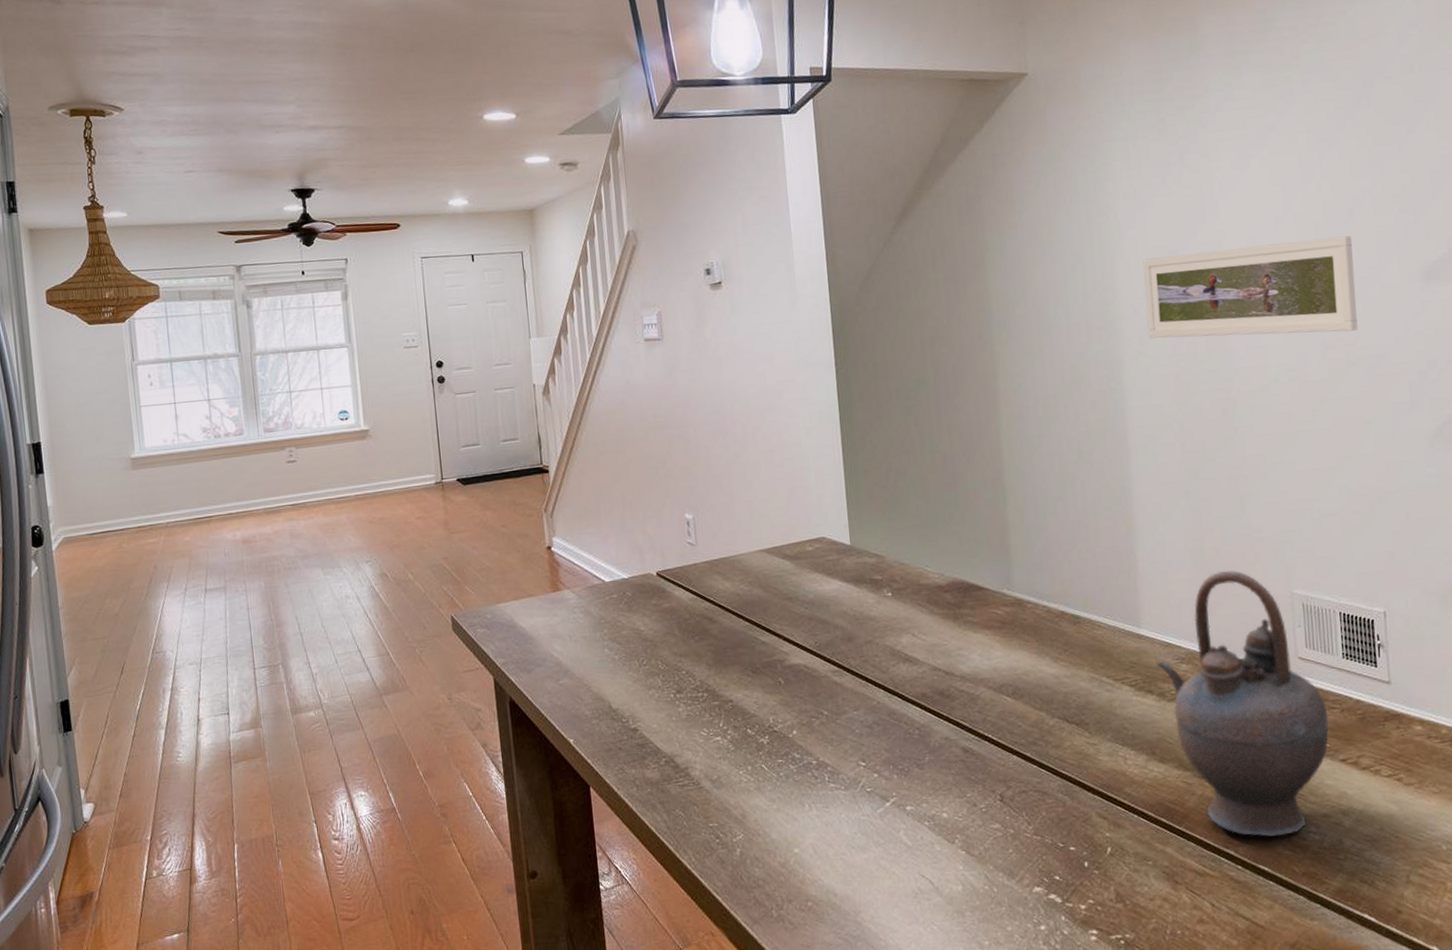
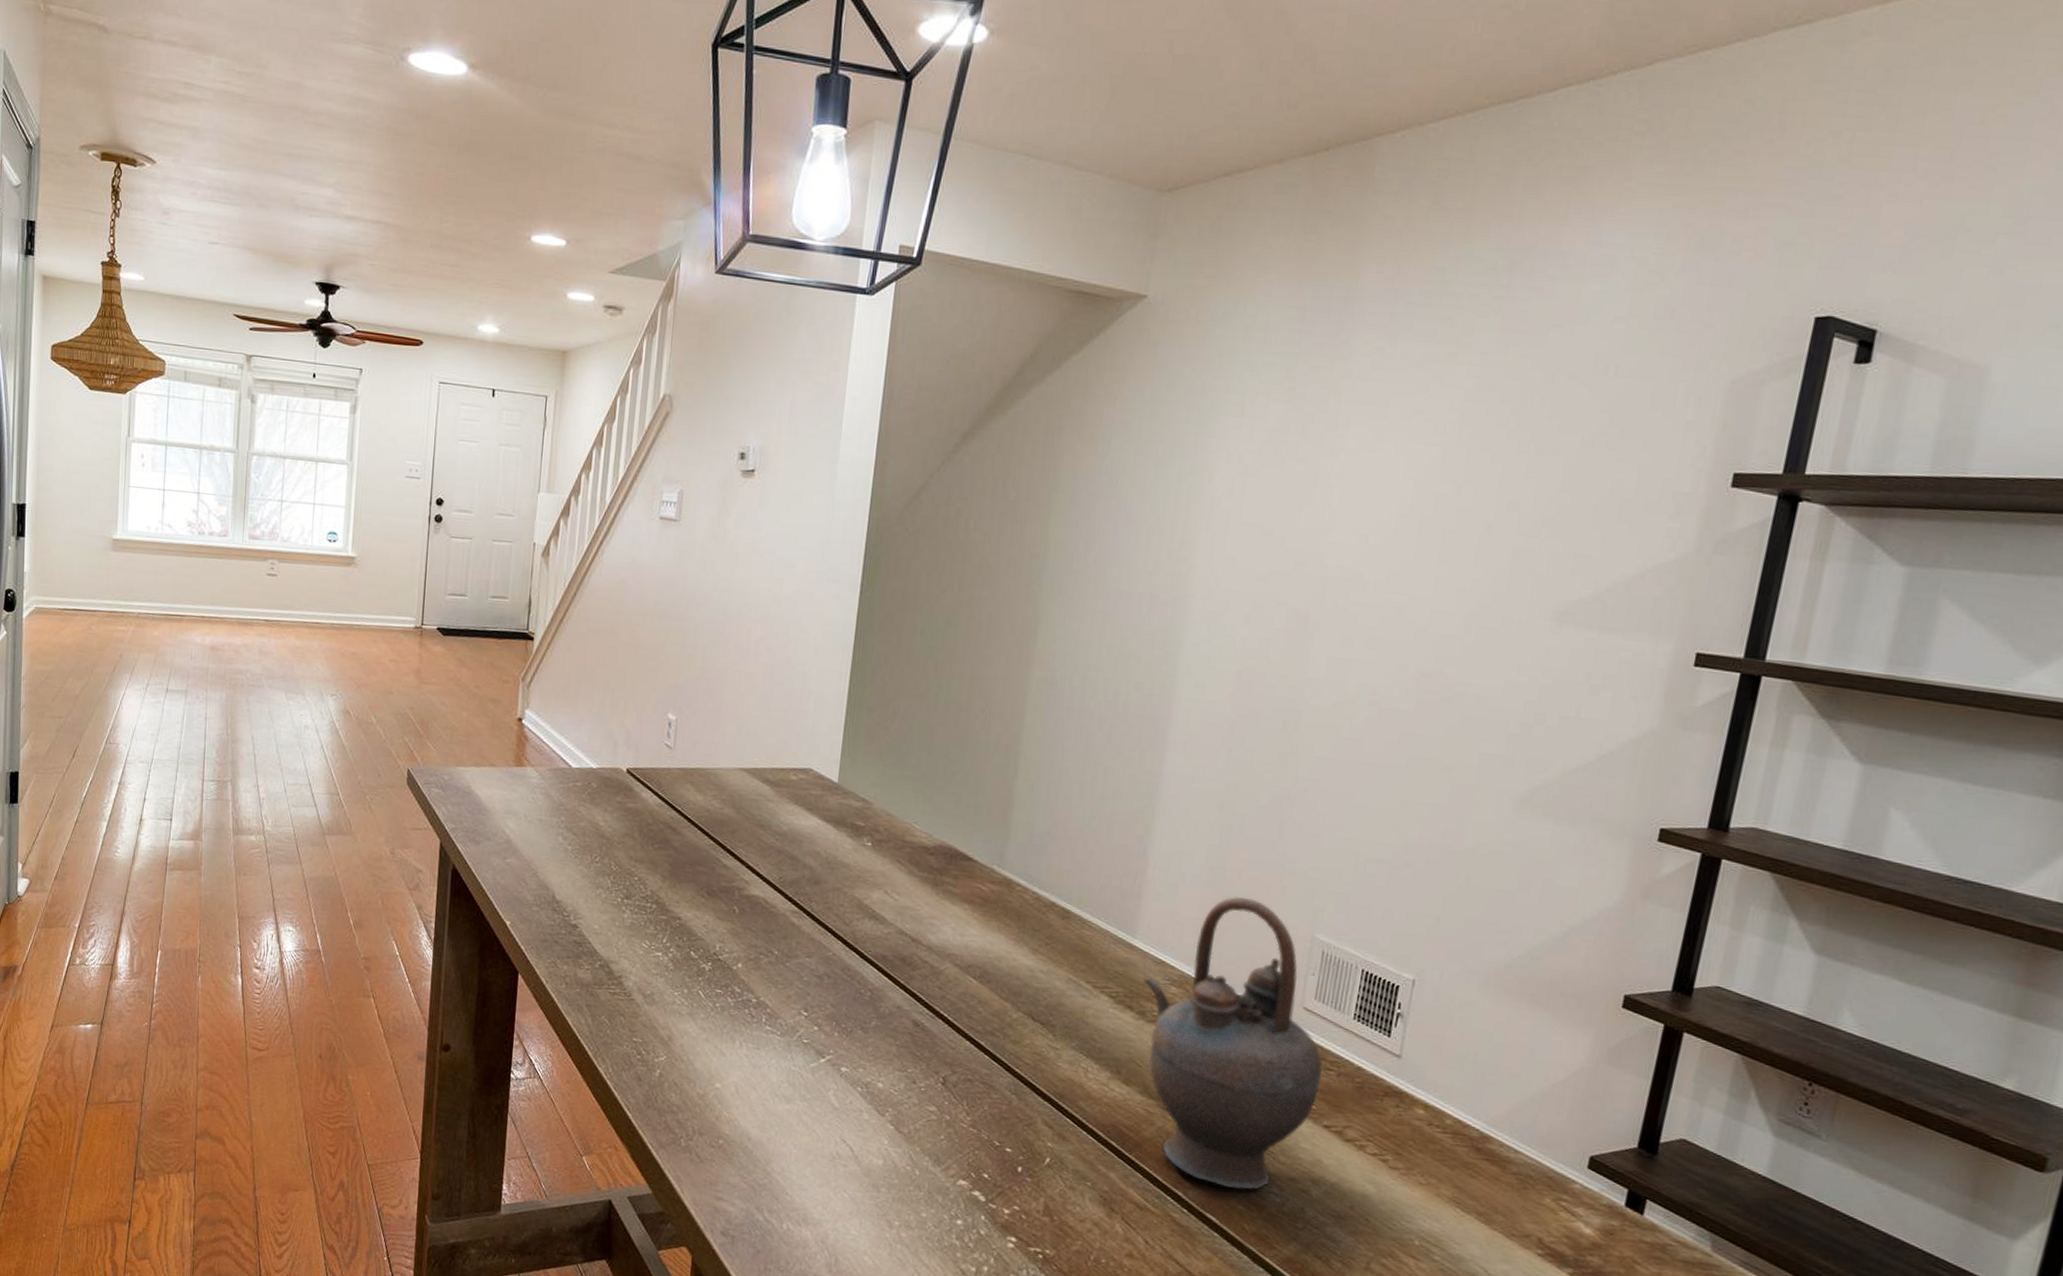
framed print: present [1143,236,1358,339] -> none [1218,534,1482,663]

